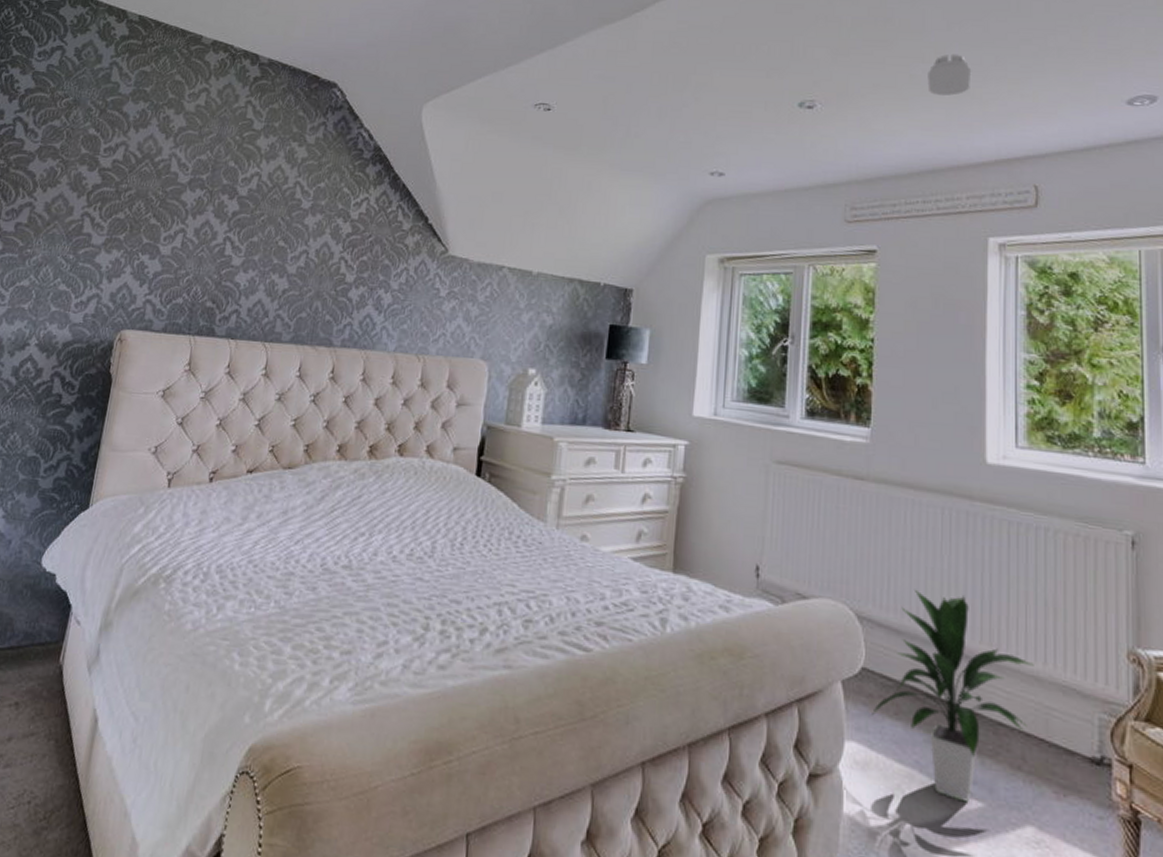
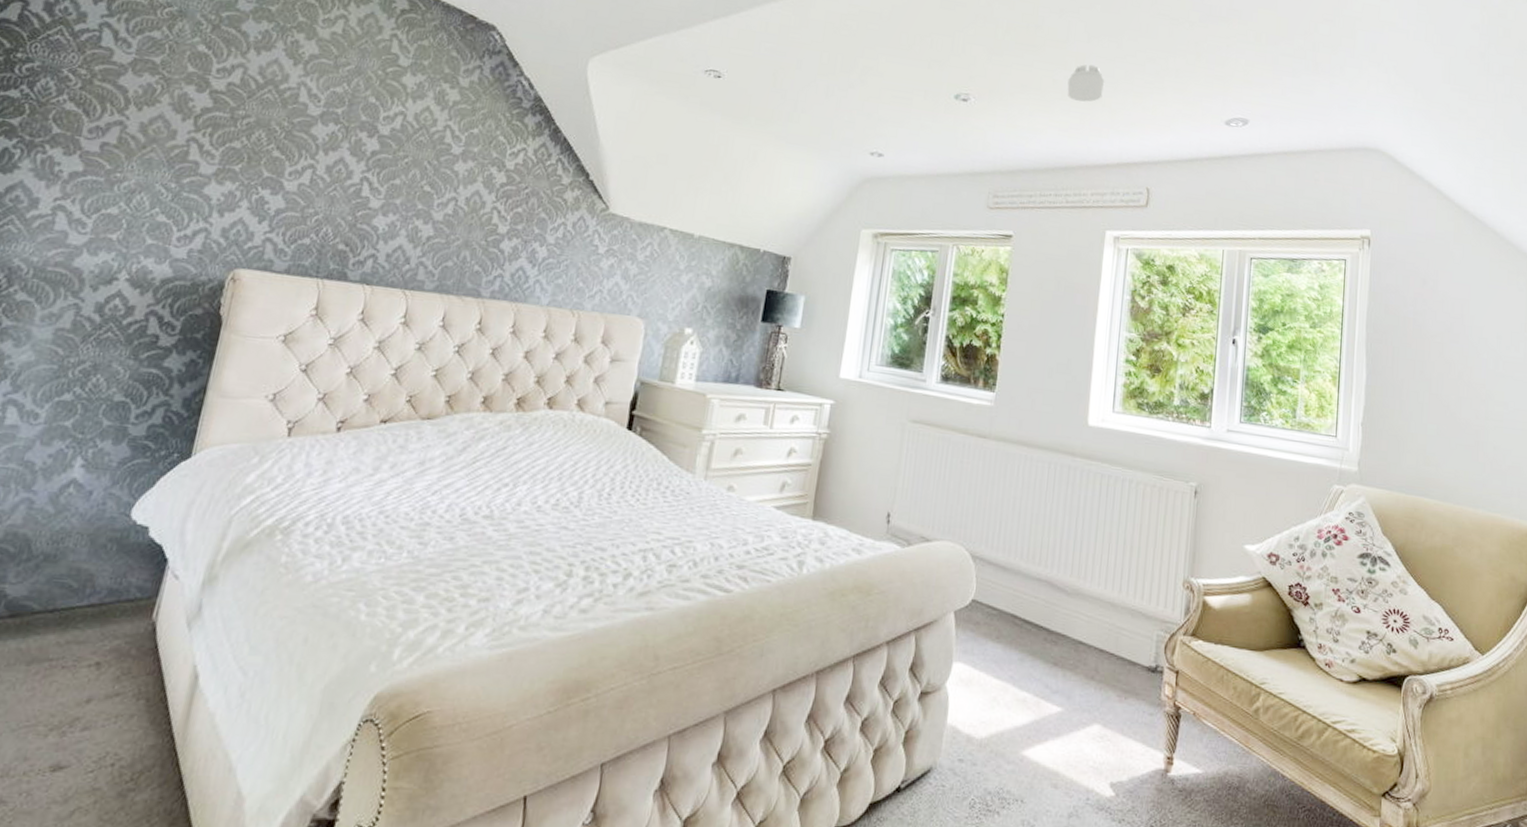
indoor plant: present [872,589,1034,803] -> none [977,532,1111,708]

